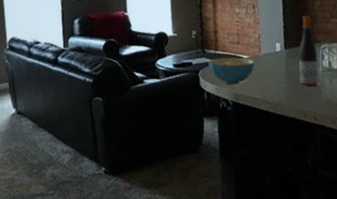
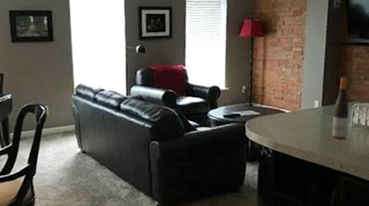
cereal bowl: present [208,57,255,85] -> none [254,111,295,135]

